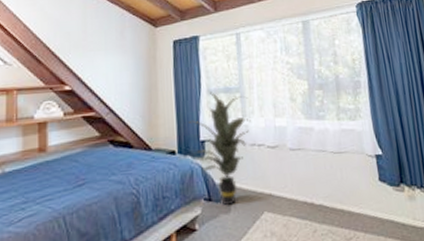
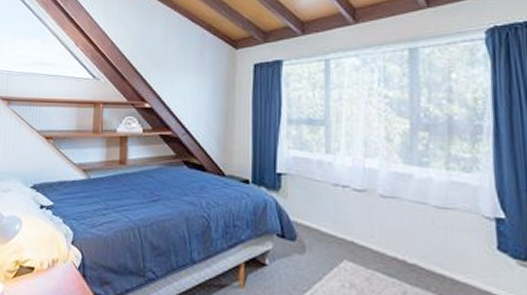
indoor plant: present [188,92,251,206] -> none [265,122,336,247]

